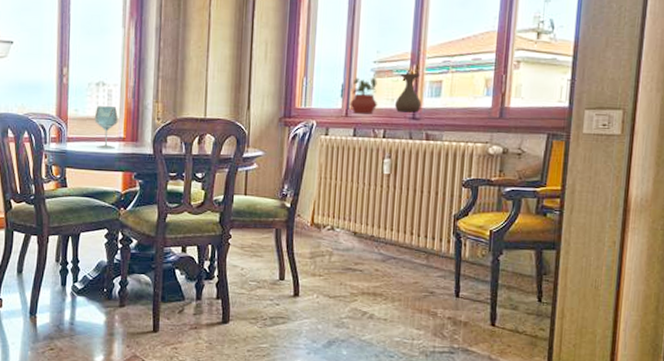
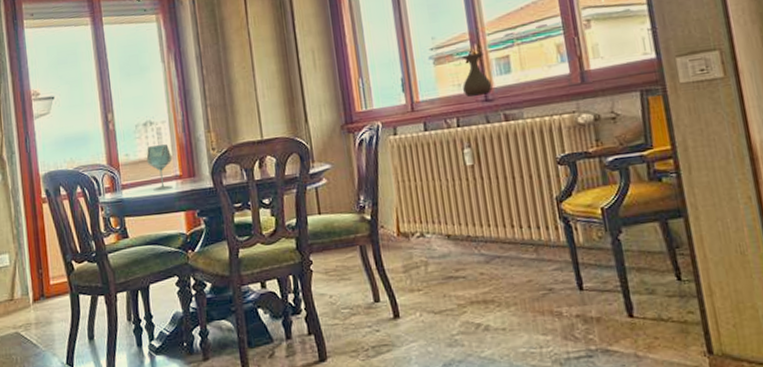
potted plant: present [350,77,378,116] -> none [409,64,445,108]

